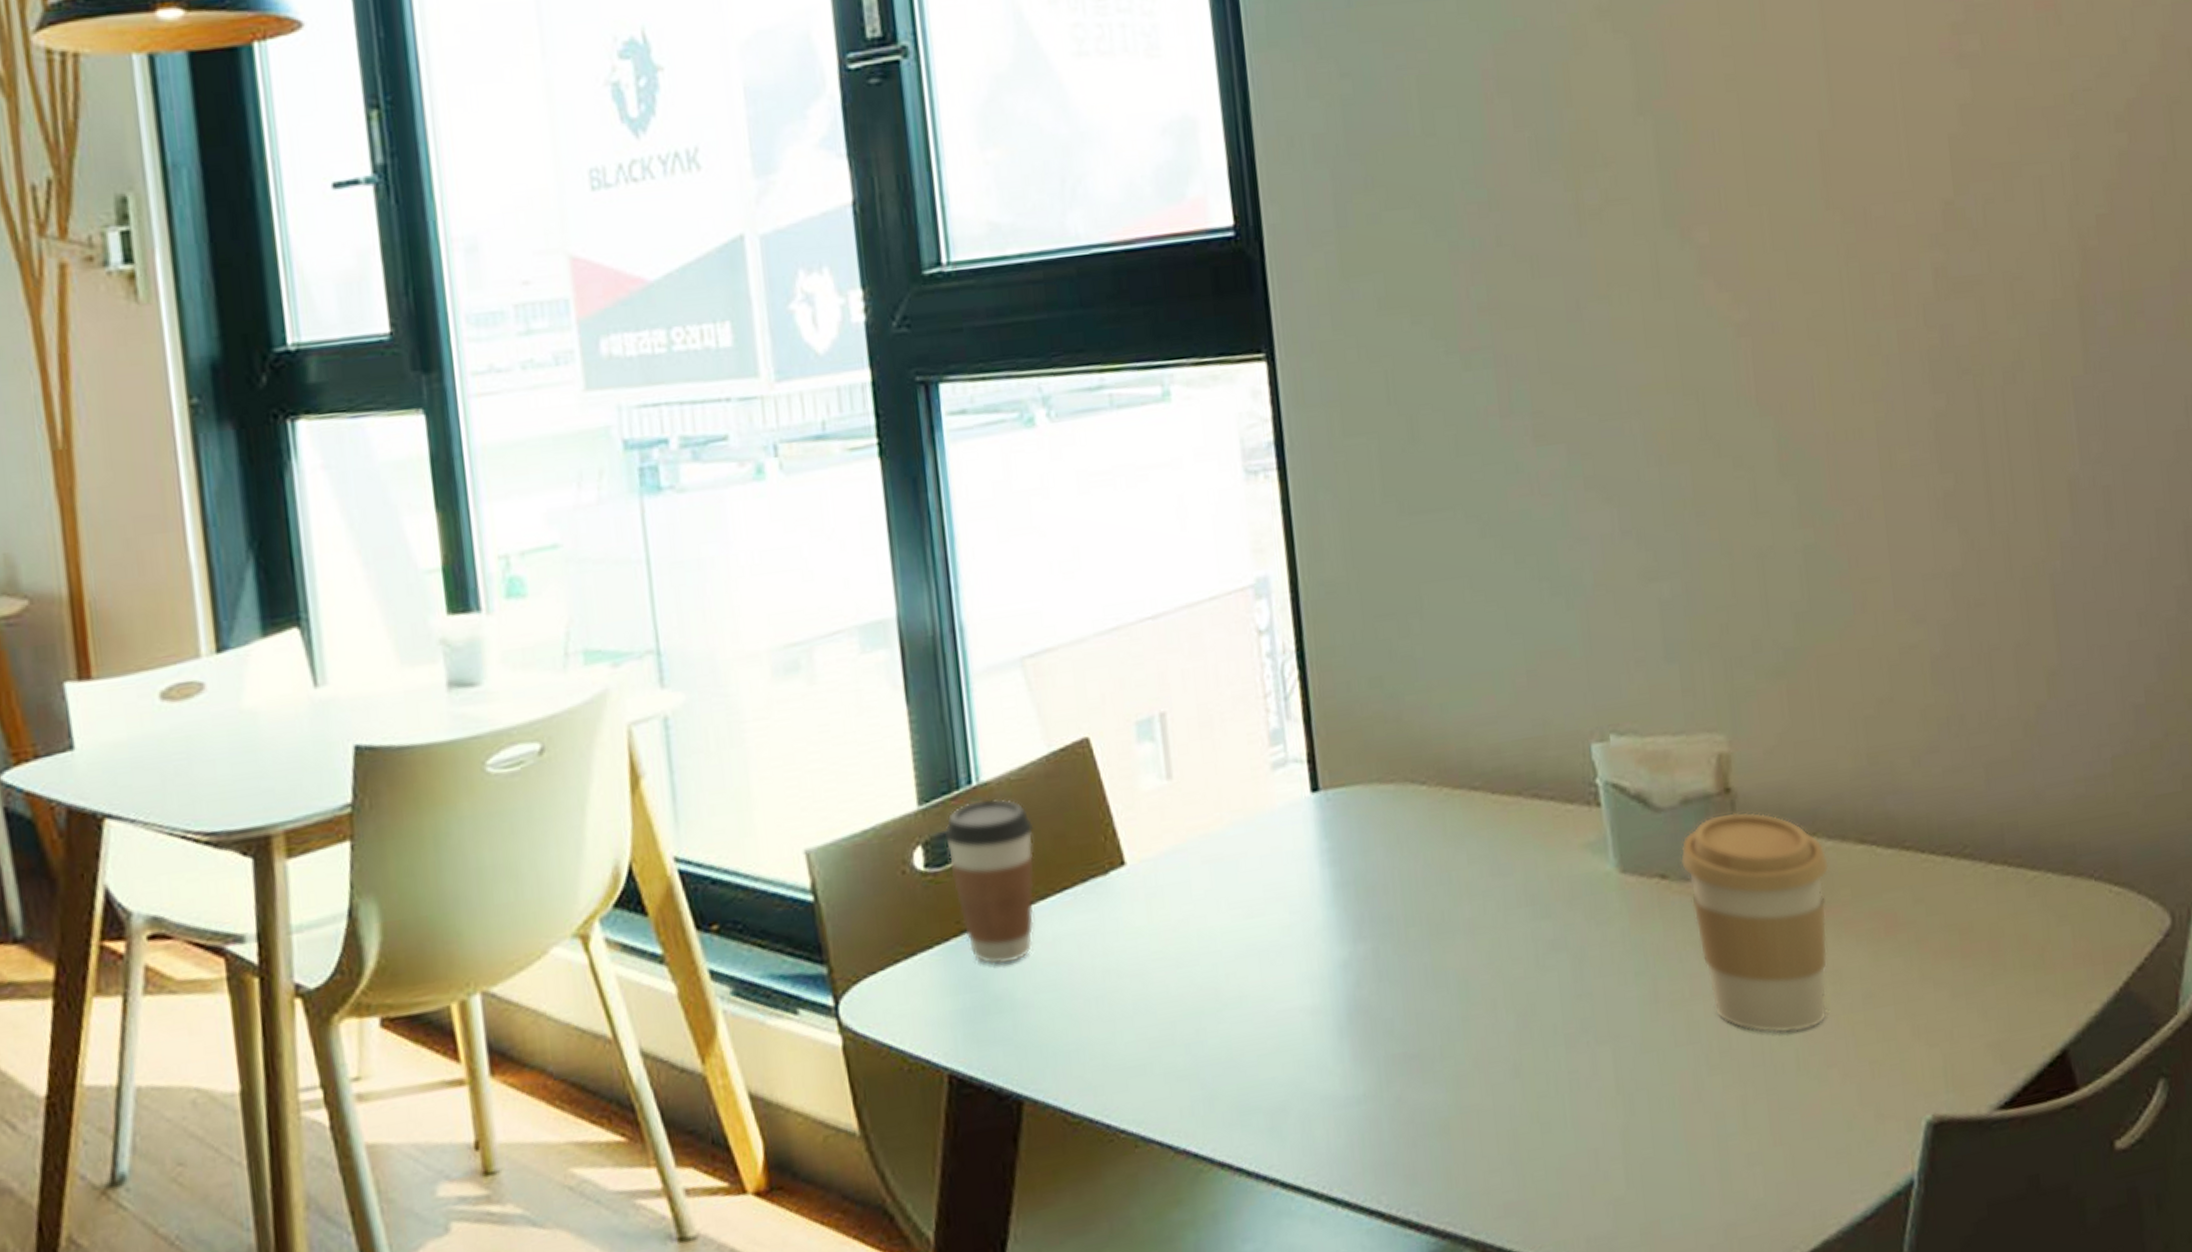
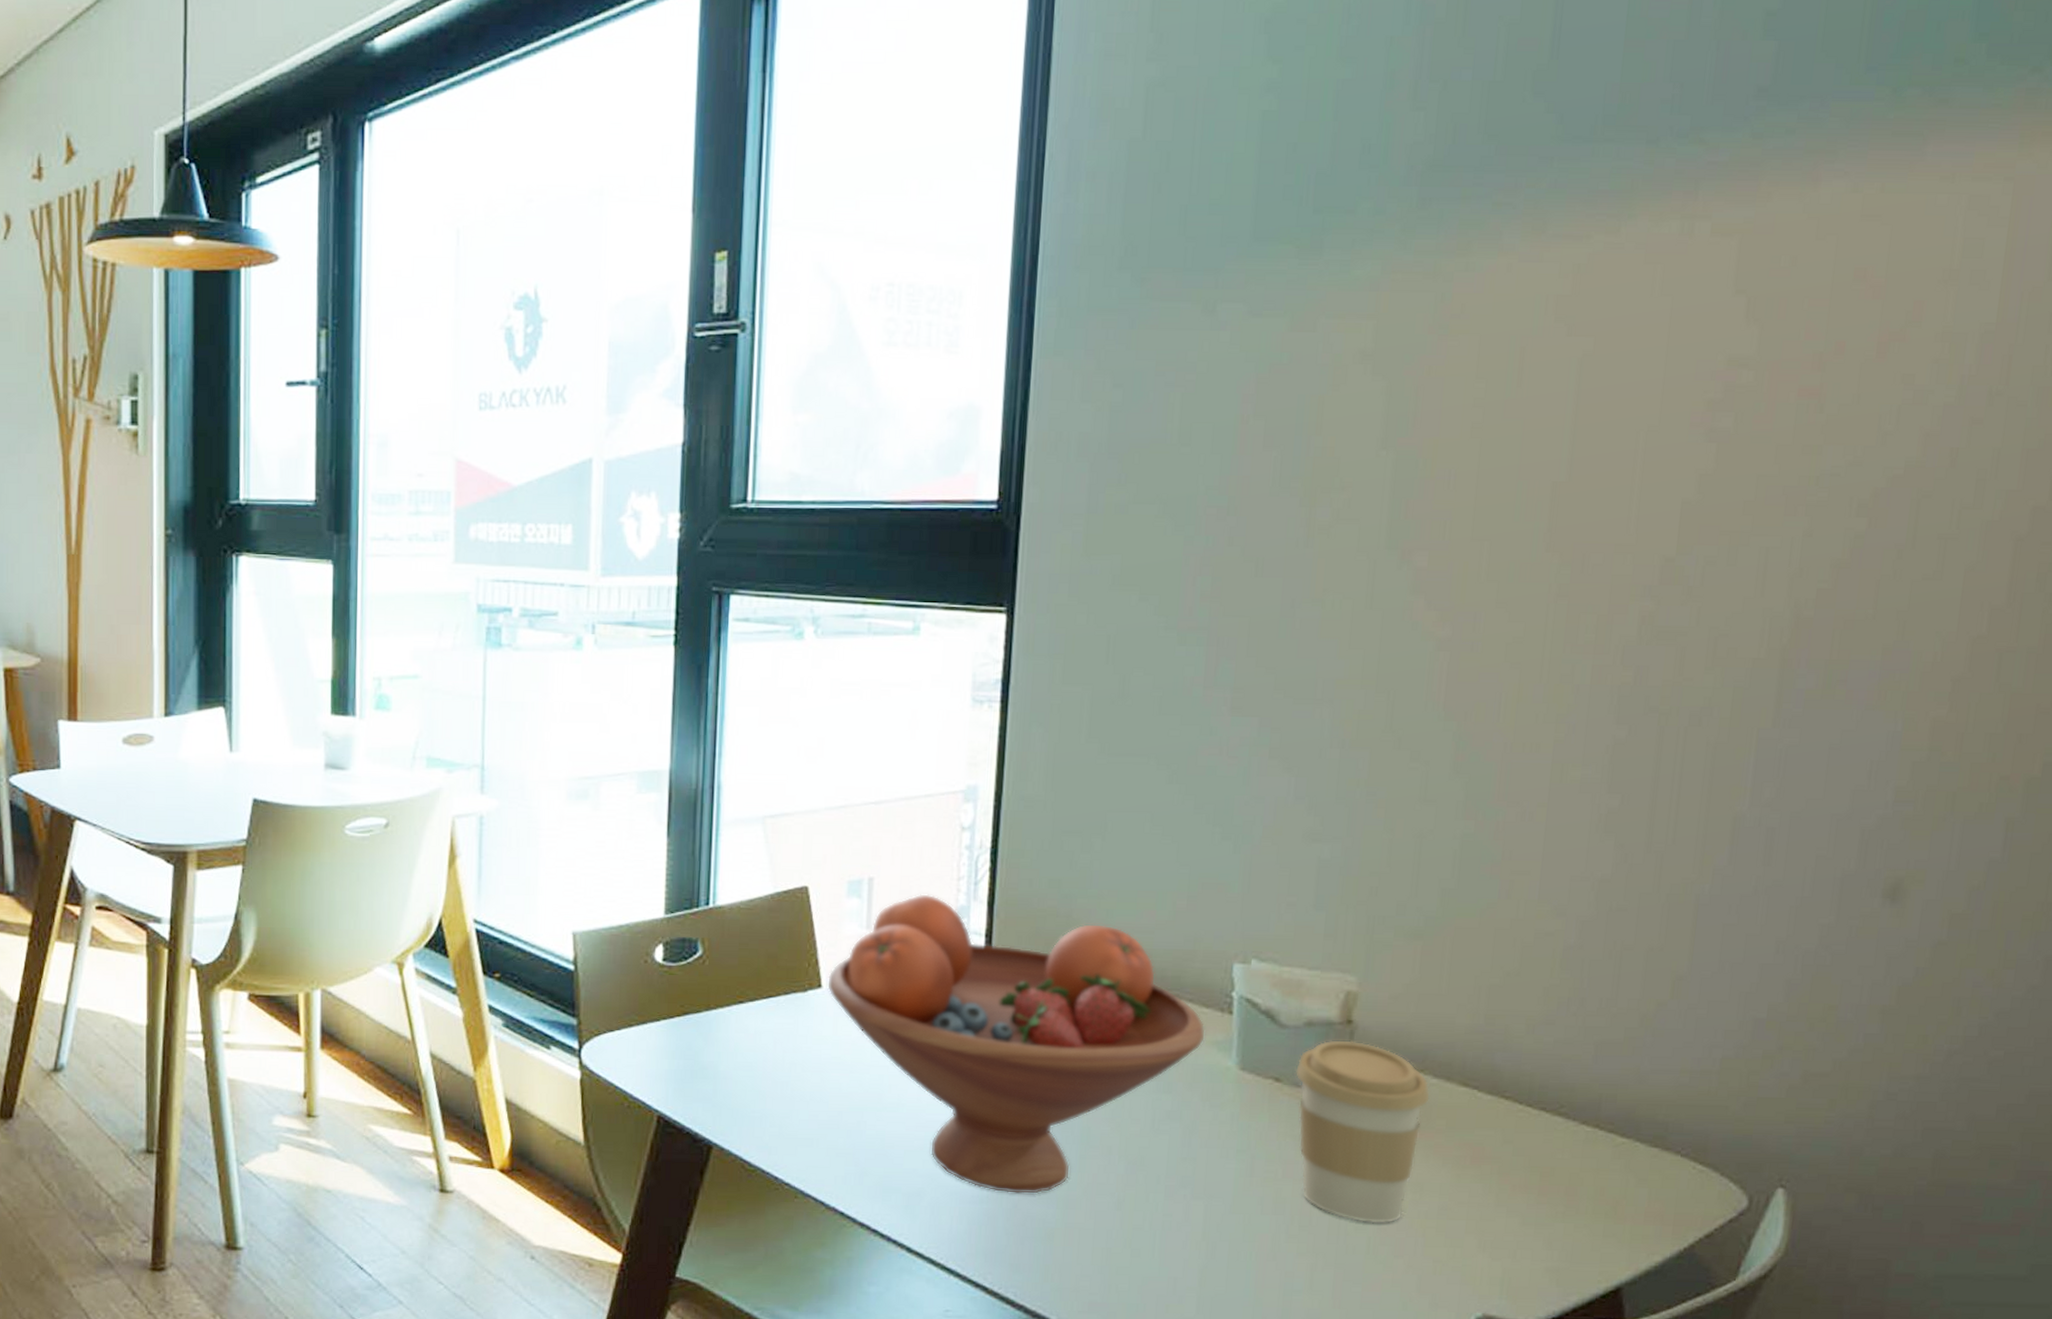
coffee cup: present [943,798,1035,965] -> none [681,918,753,1044]
fruit bowl: none [1131,721,1576,1086] -> present [827,894,1205,1195]

